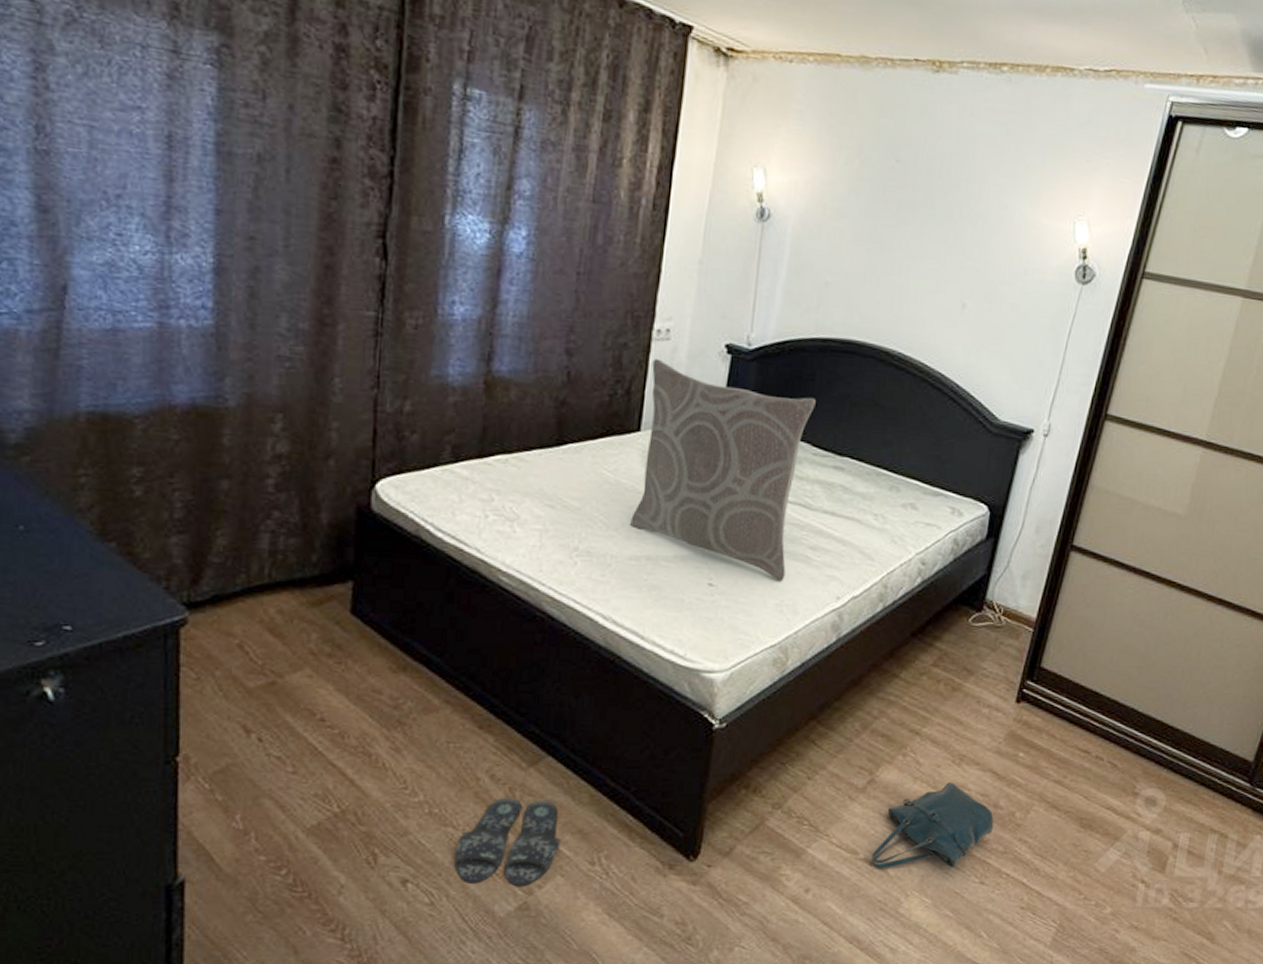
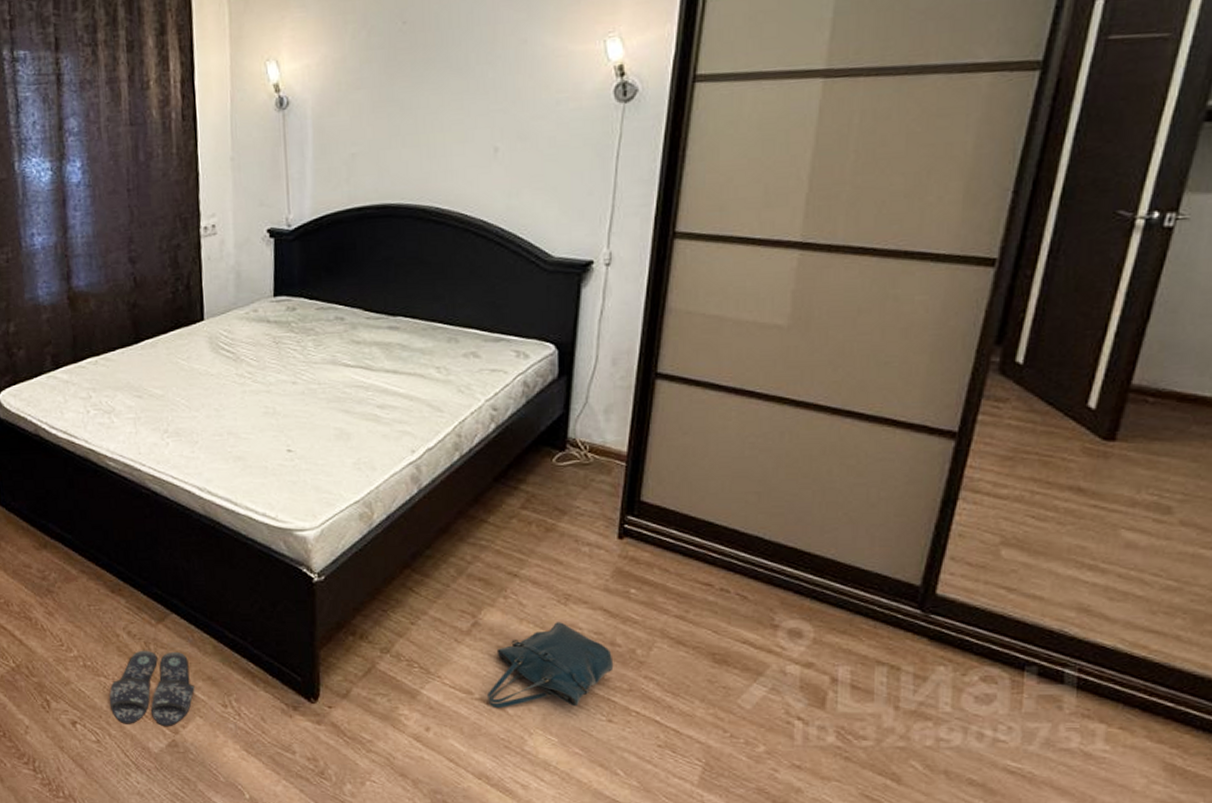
pillow: present [630,358,816,582] -> none [204,253,361,441]

